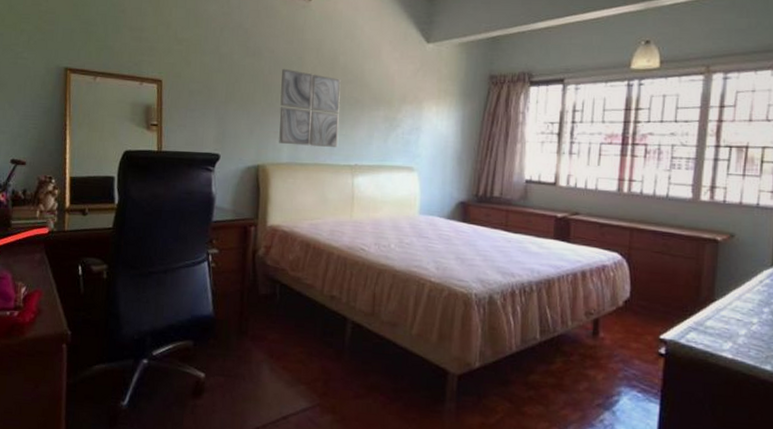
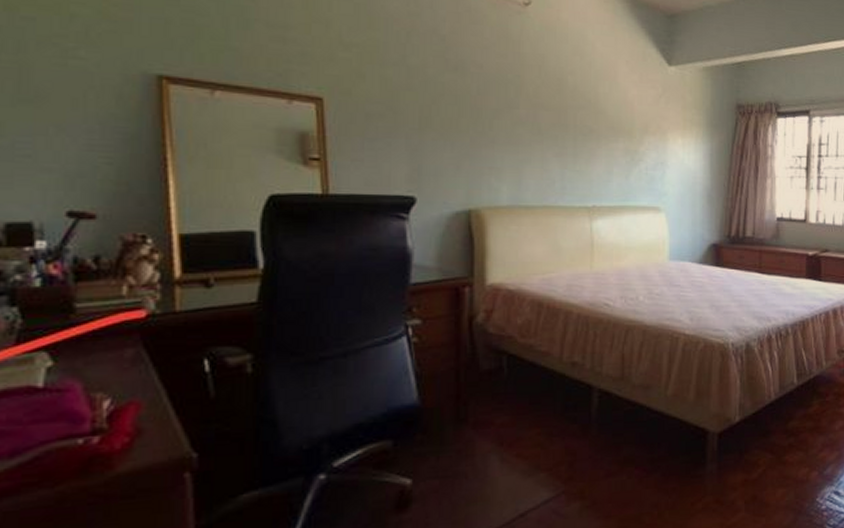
wall art: present [279,68,341,148] -> none [494,88,571,187]

